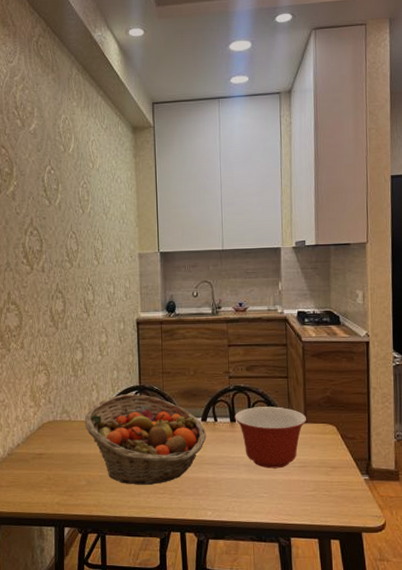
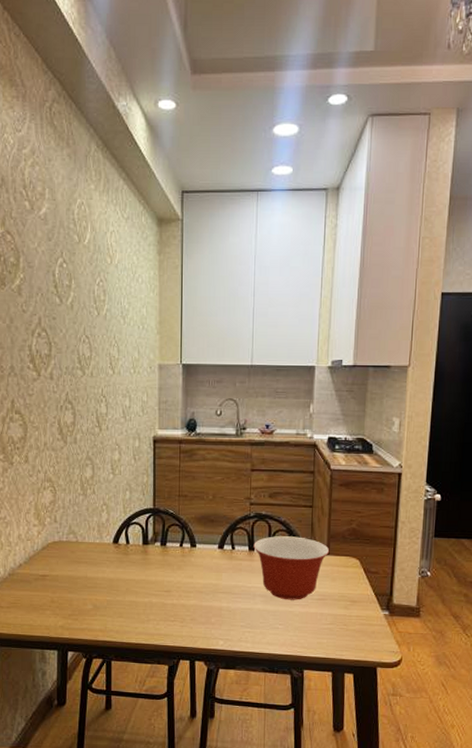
fruit basket: present [84,394,207,485] -> none [92,517,223,612]

